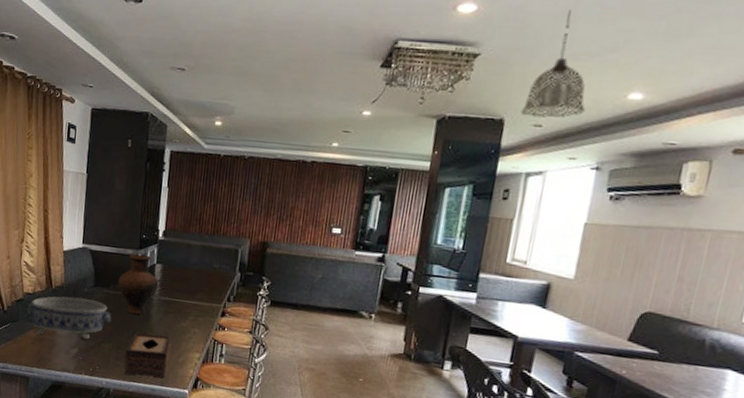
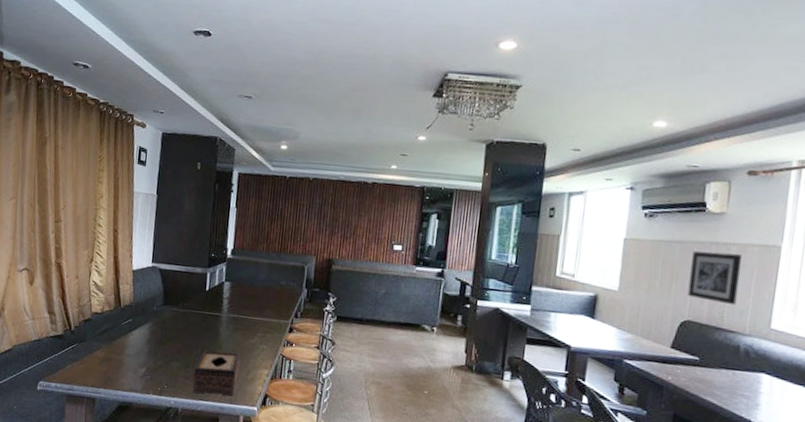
decorative bowl: present [27,296,111,340] -> none [94,315,180,359]
vase: present [118,254,159,315] -> none [187,272,228,333]
pendant lamp: present [520,10,585,118] -> none [560,48,617,143]
wall art: none [651,238,717,297] -> present [687,251,742,306]

